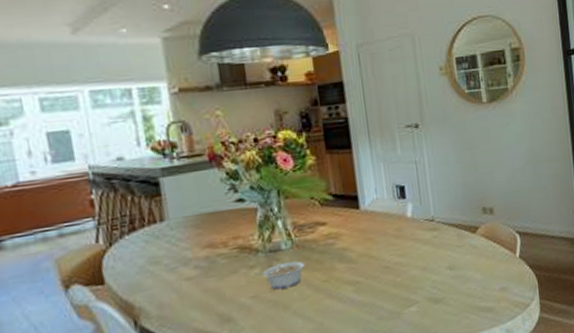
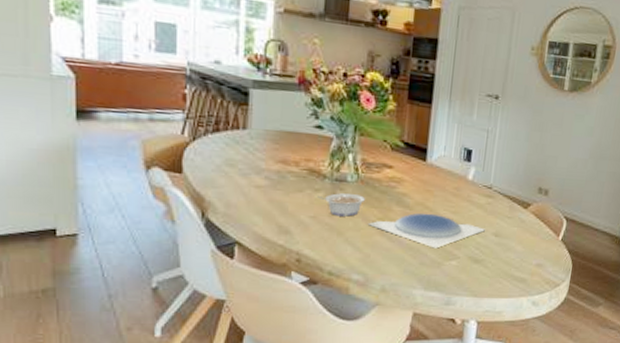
plate: none [313,261,438,299] -> present [367,213,485,249]

